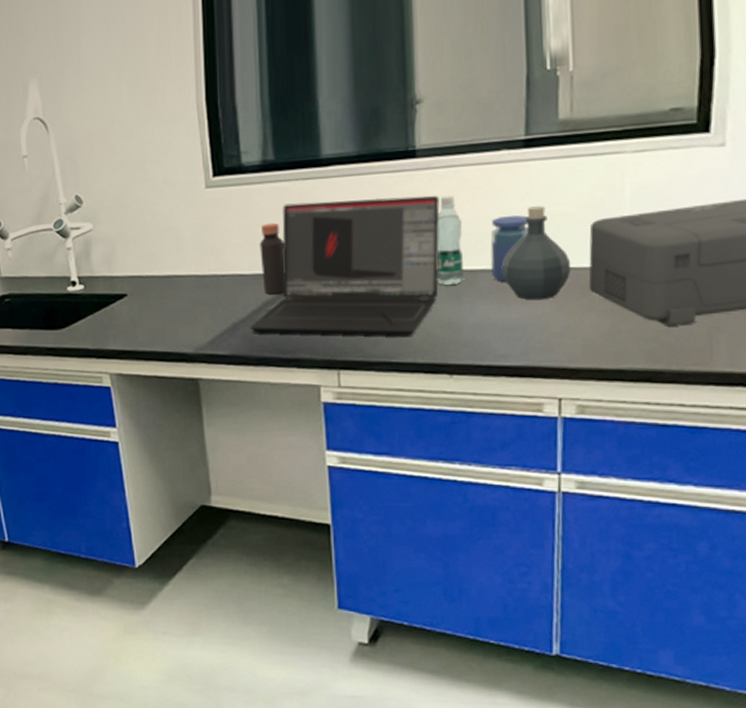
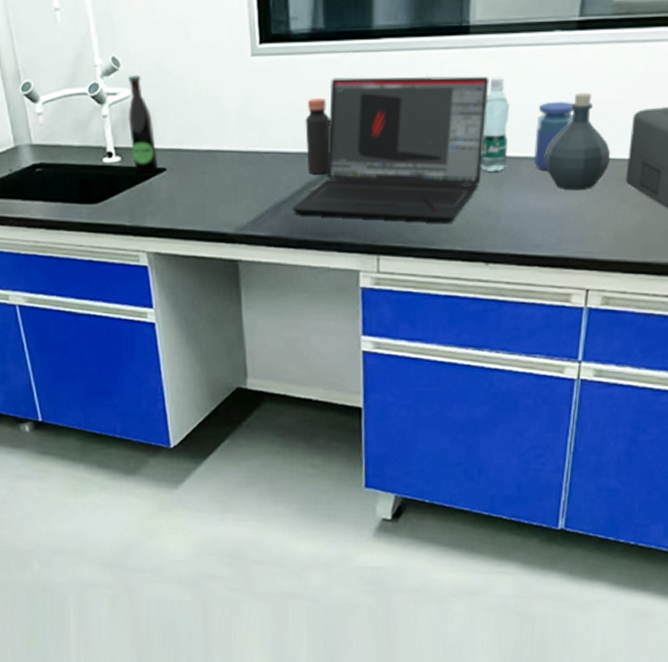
bottle: none [90,210,120,300] -> present [128,74,159,174]

